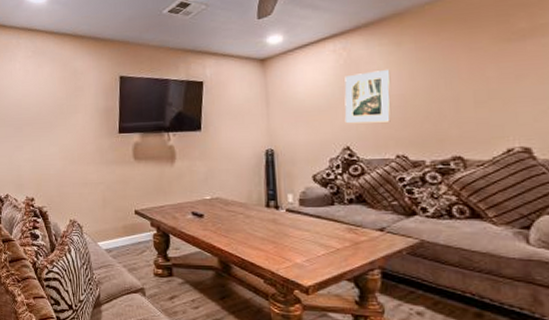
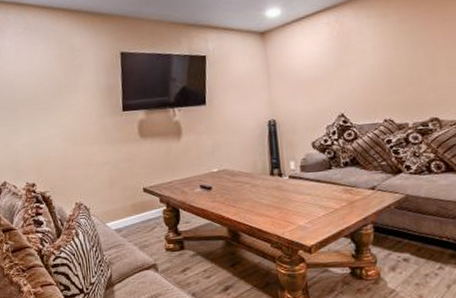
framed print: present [344,70,391,124] -> none [338,41,379,92]

